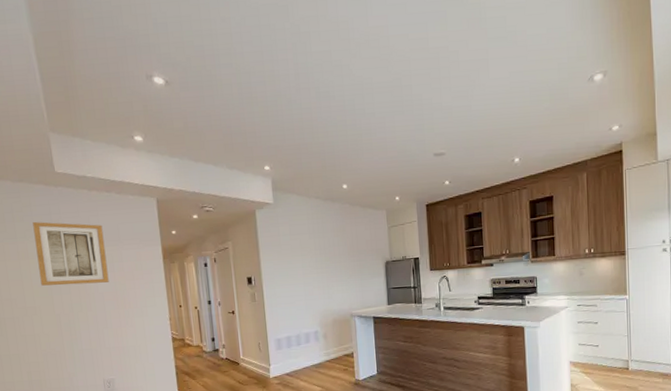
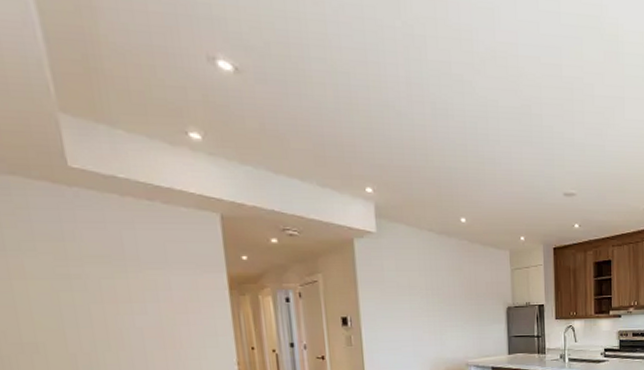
wall art: present [33,222,109,286] -> none [32,231,151,317]

